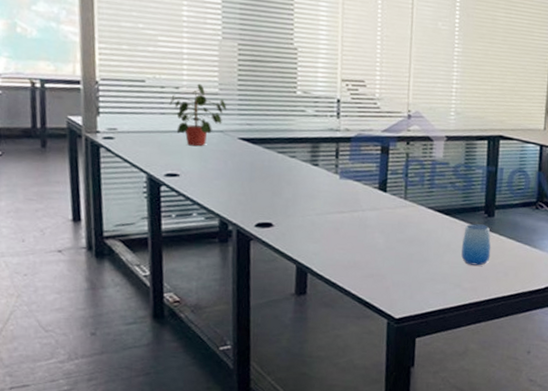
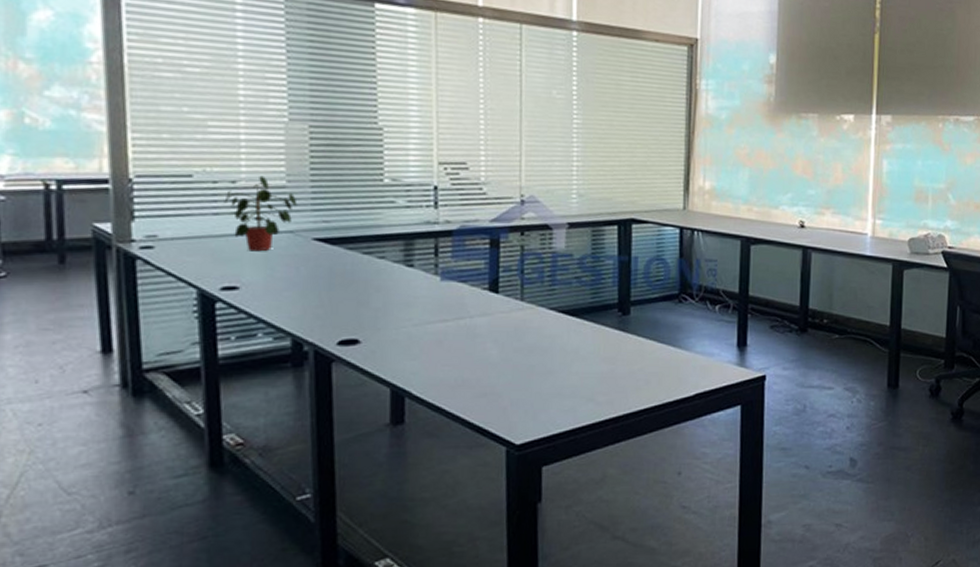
cup: present [461,223,491,266] -> none [592,324,628,374]

